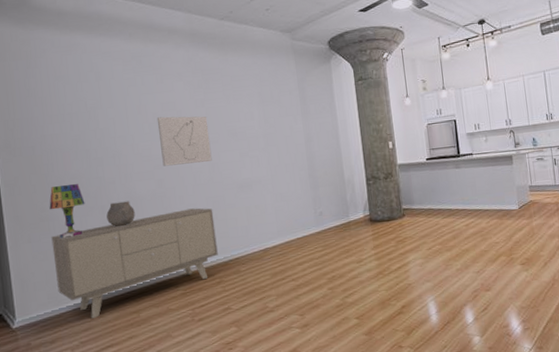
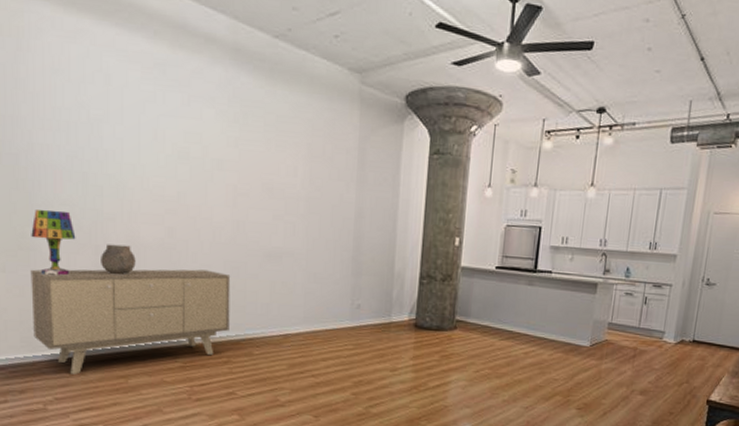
wall art: present [156,116,212,167] -> none [176,149,239,217]

